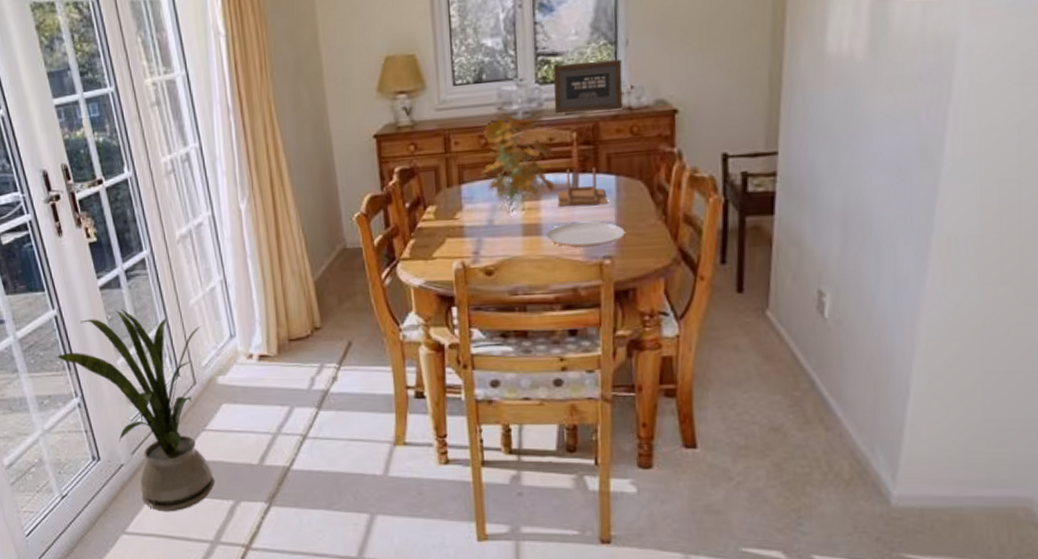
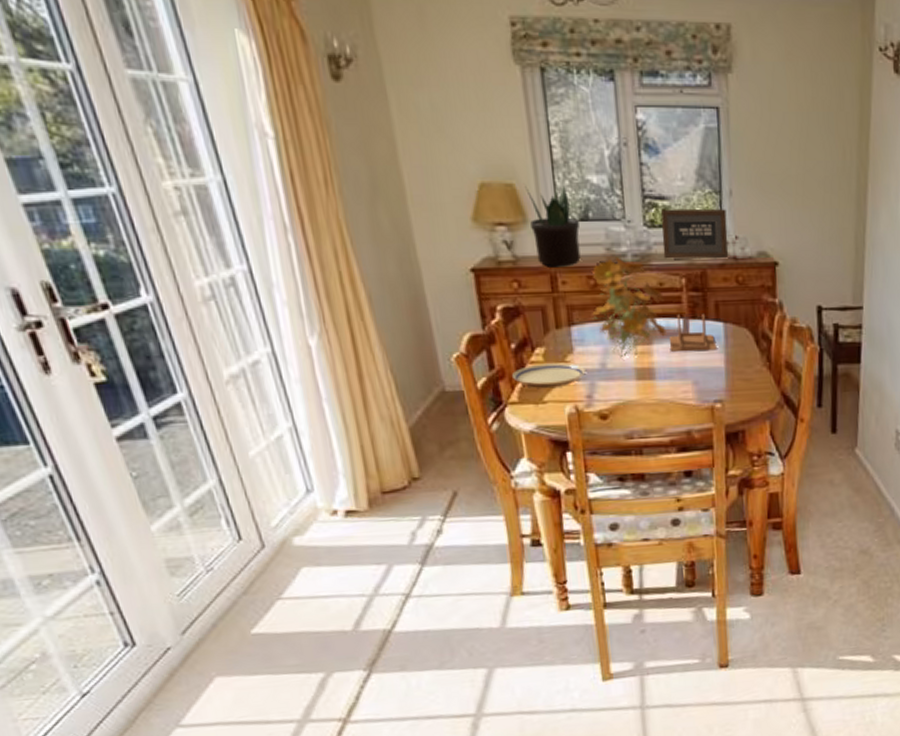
house plant: present [56,308,214,512] -> none [56,463,298,696]
plate: none [405,220,473,245] -> present [512,363,586,388]
planter: none [425,50,473,129] -> present [525,184,581,267]
plate: present [545,222,625,249] -> none [659,367,733,393]

